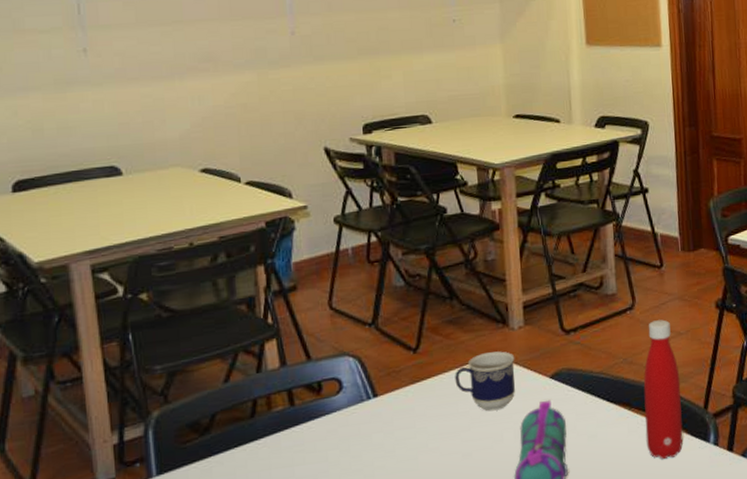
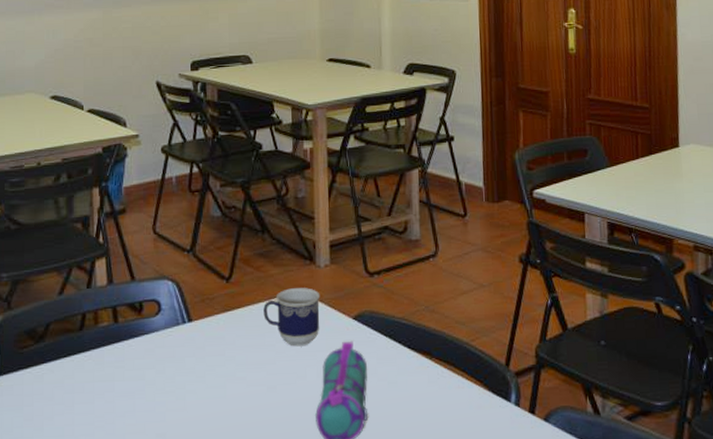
bottle: present [643,319,684,459] -> none [444,270,484,414]

